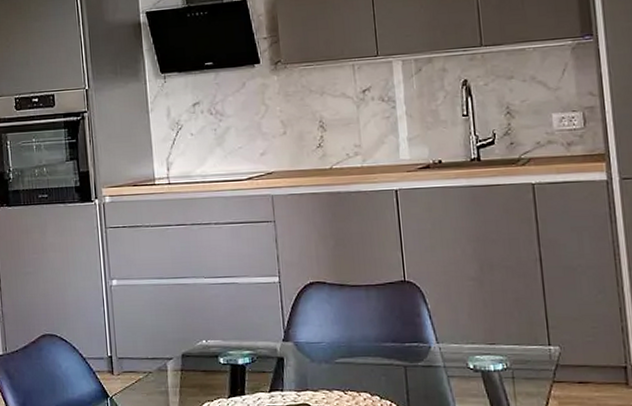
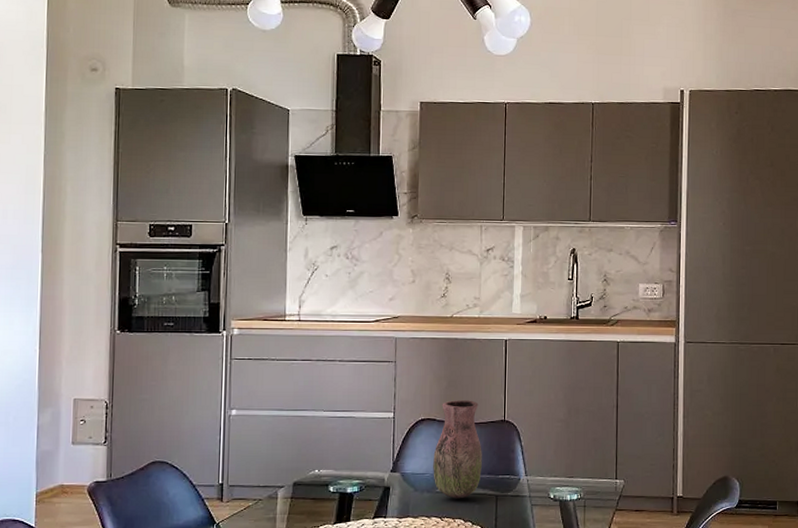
vase: none [327,260,385,370] -> present [433,400,482,499]

